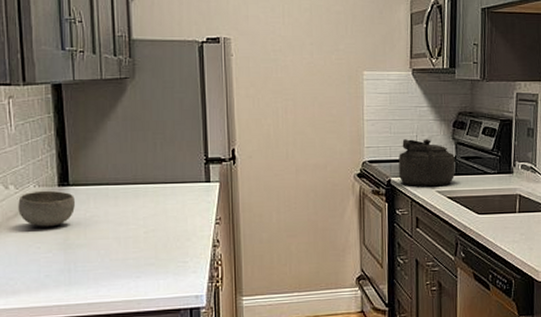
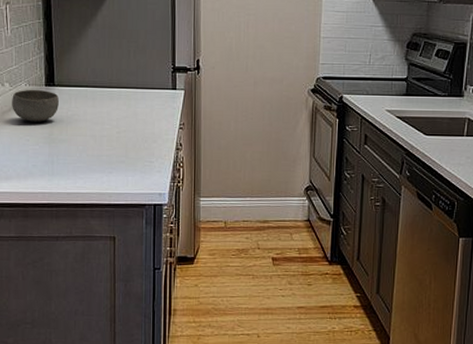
kettle: present [399,139,455,186] -> none [351,58,407,105]

